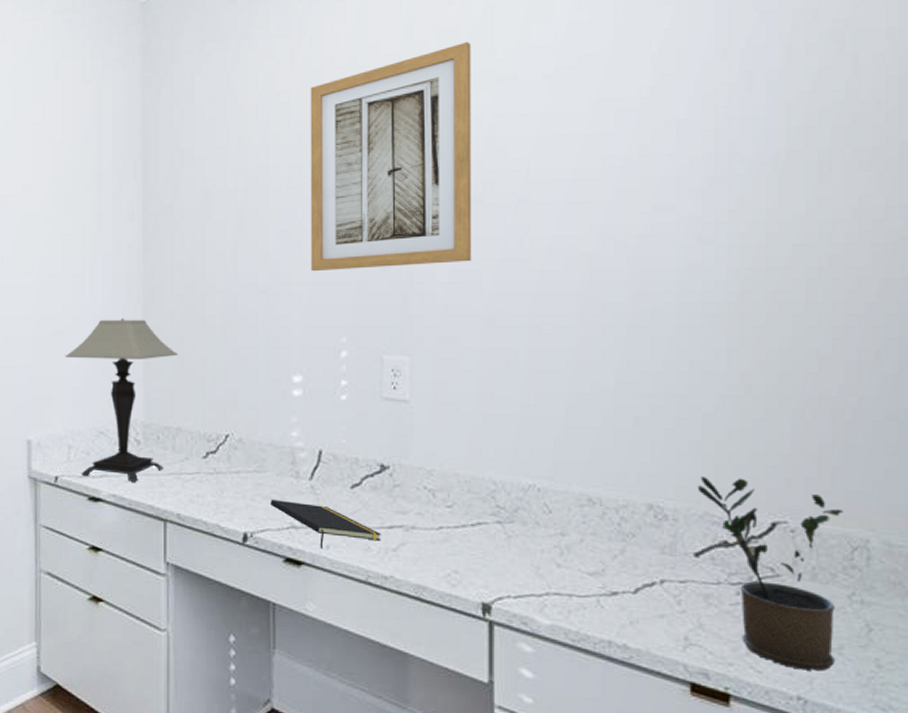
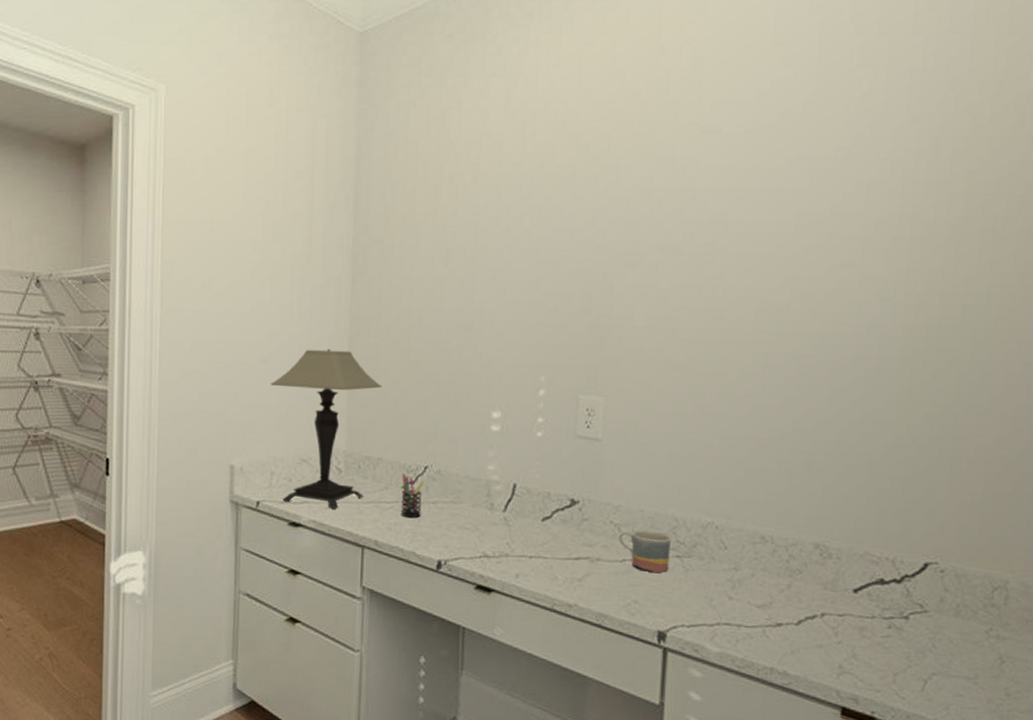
pen holder: none [203,443,225,490] -> present [400,474,424,519]
notepad: present [271,499,382,548] -> none [465,529,569,577]
wall art: present [310,41,472,272] -> none [515,92,680,312]
mug: none [433,495,490,541] -> present [618,530,671,574]
potted plant: present [697,477,843,671] -> none [860,519,988,698]

